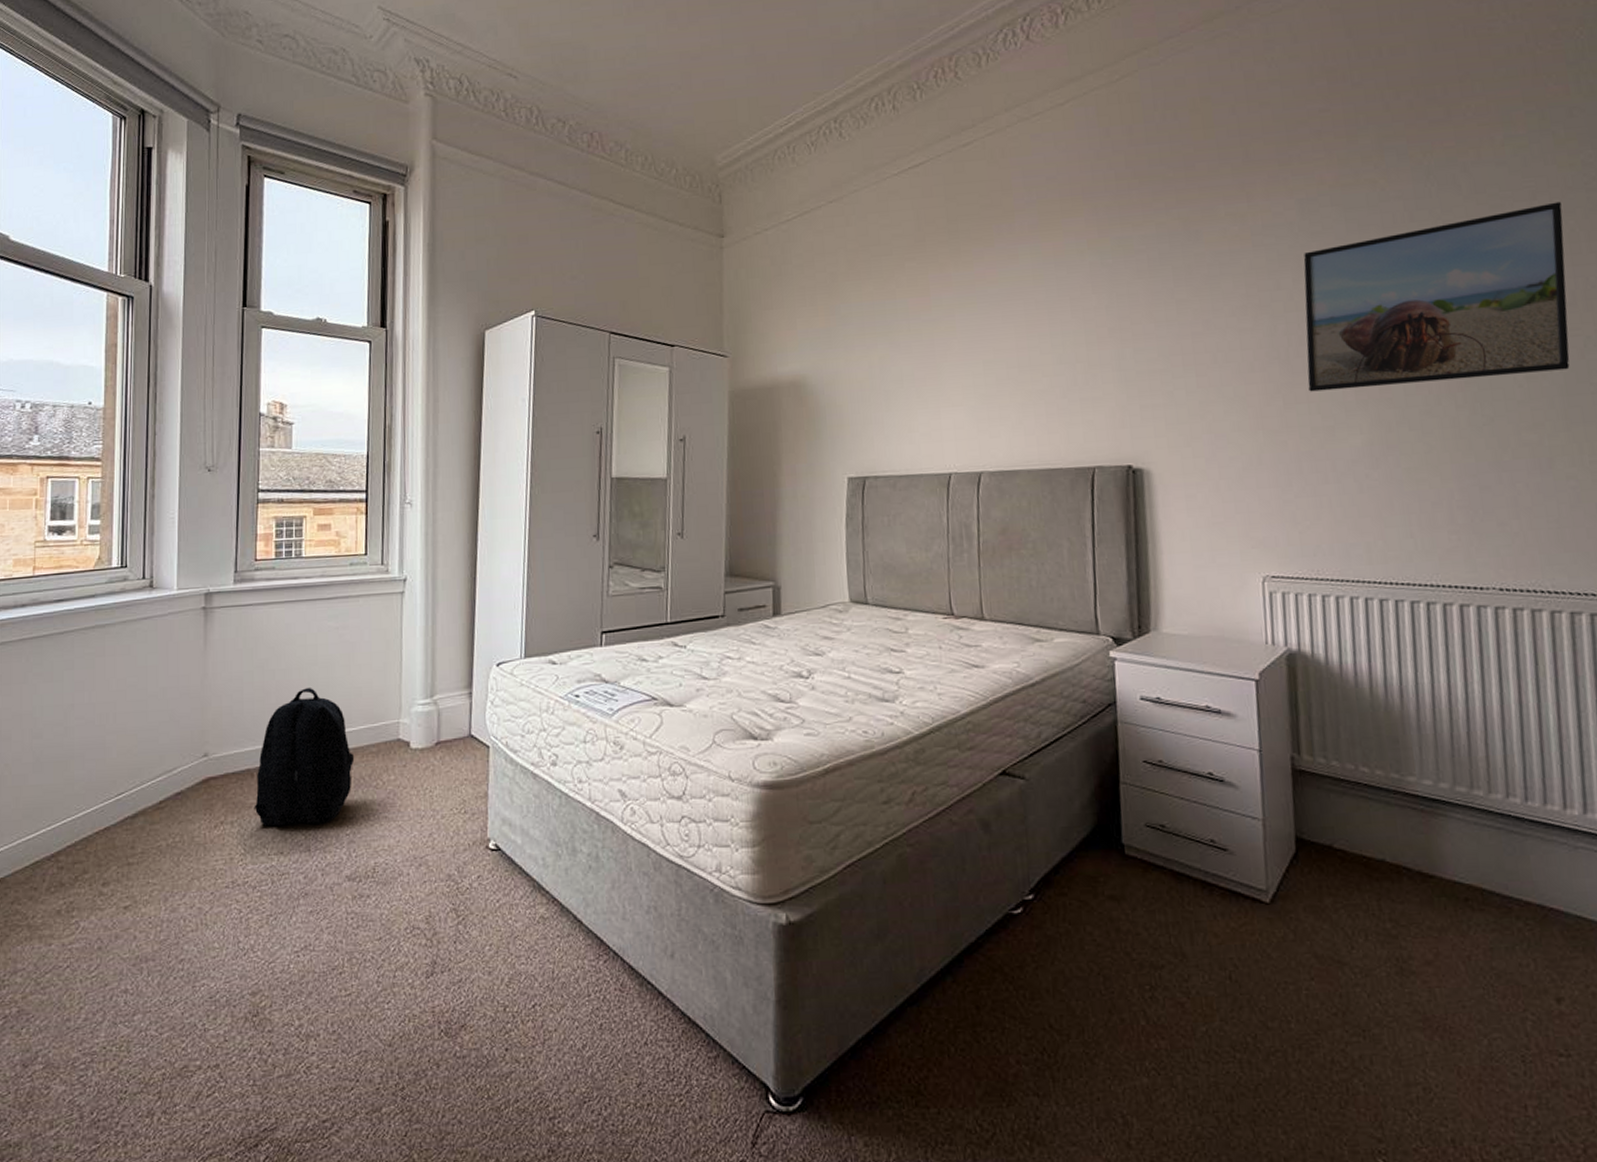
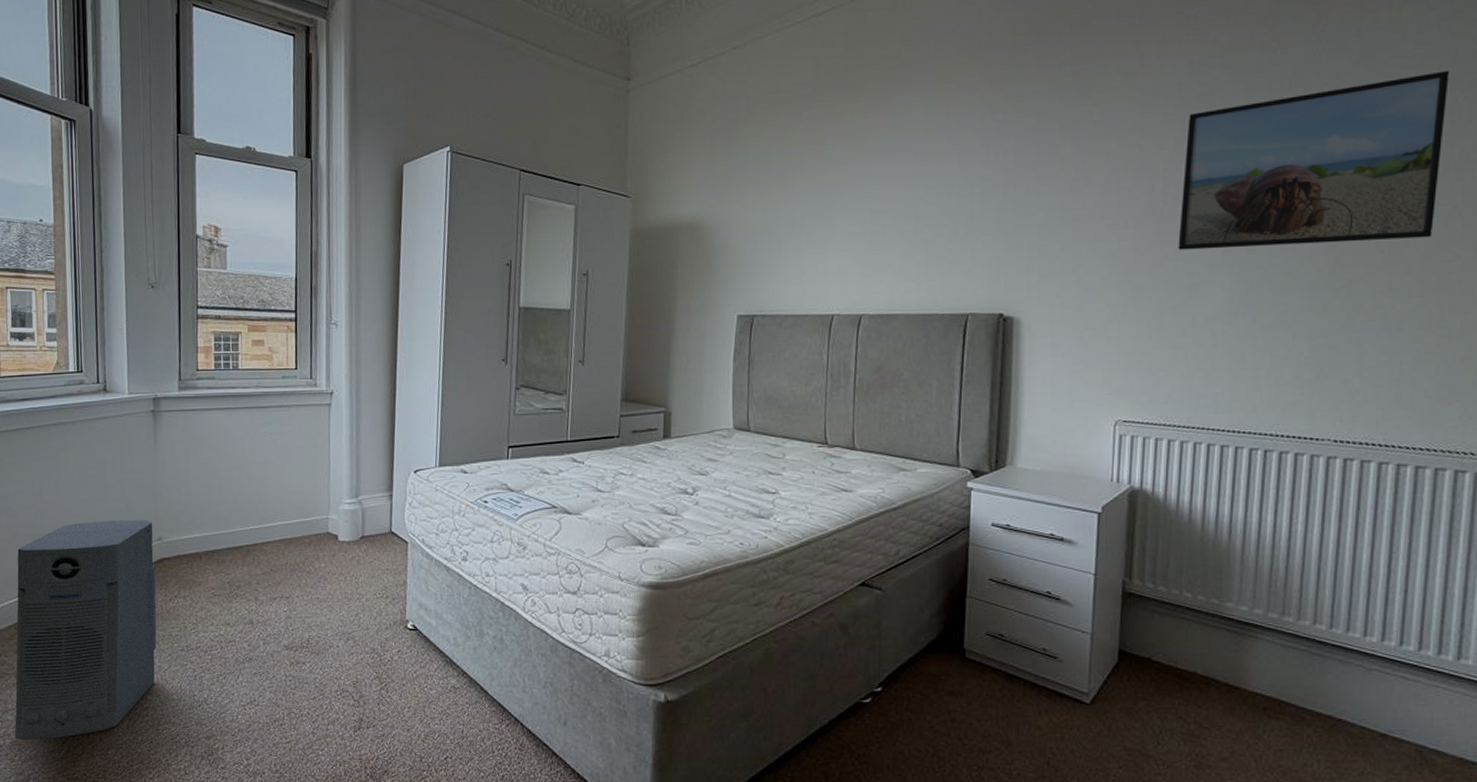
air purifier: none [23,733,200,1008] -> present [14,520,157,740]
backpack: present [254,687,355,826] -> none [203,484,290,602]

